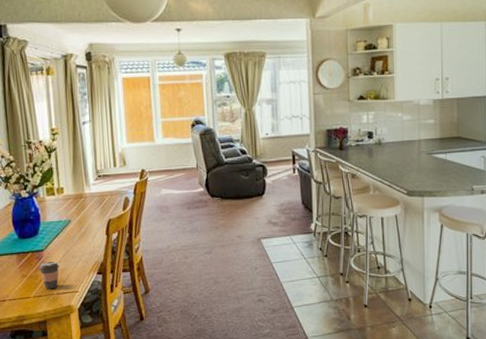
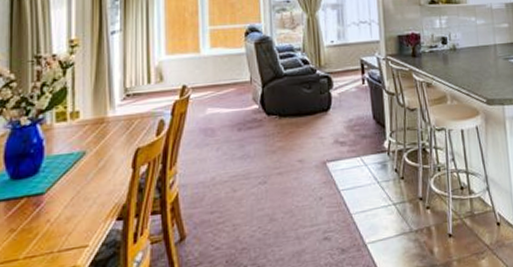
coffee cup: present [38,261,60,290] -> none [34,207,65,247]

